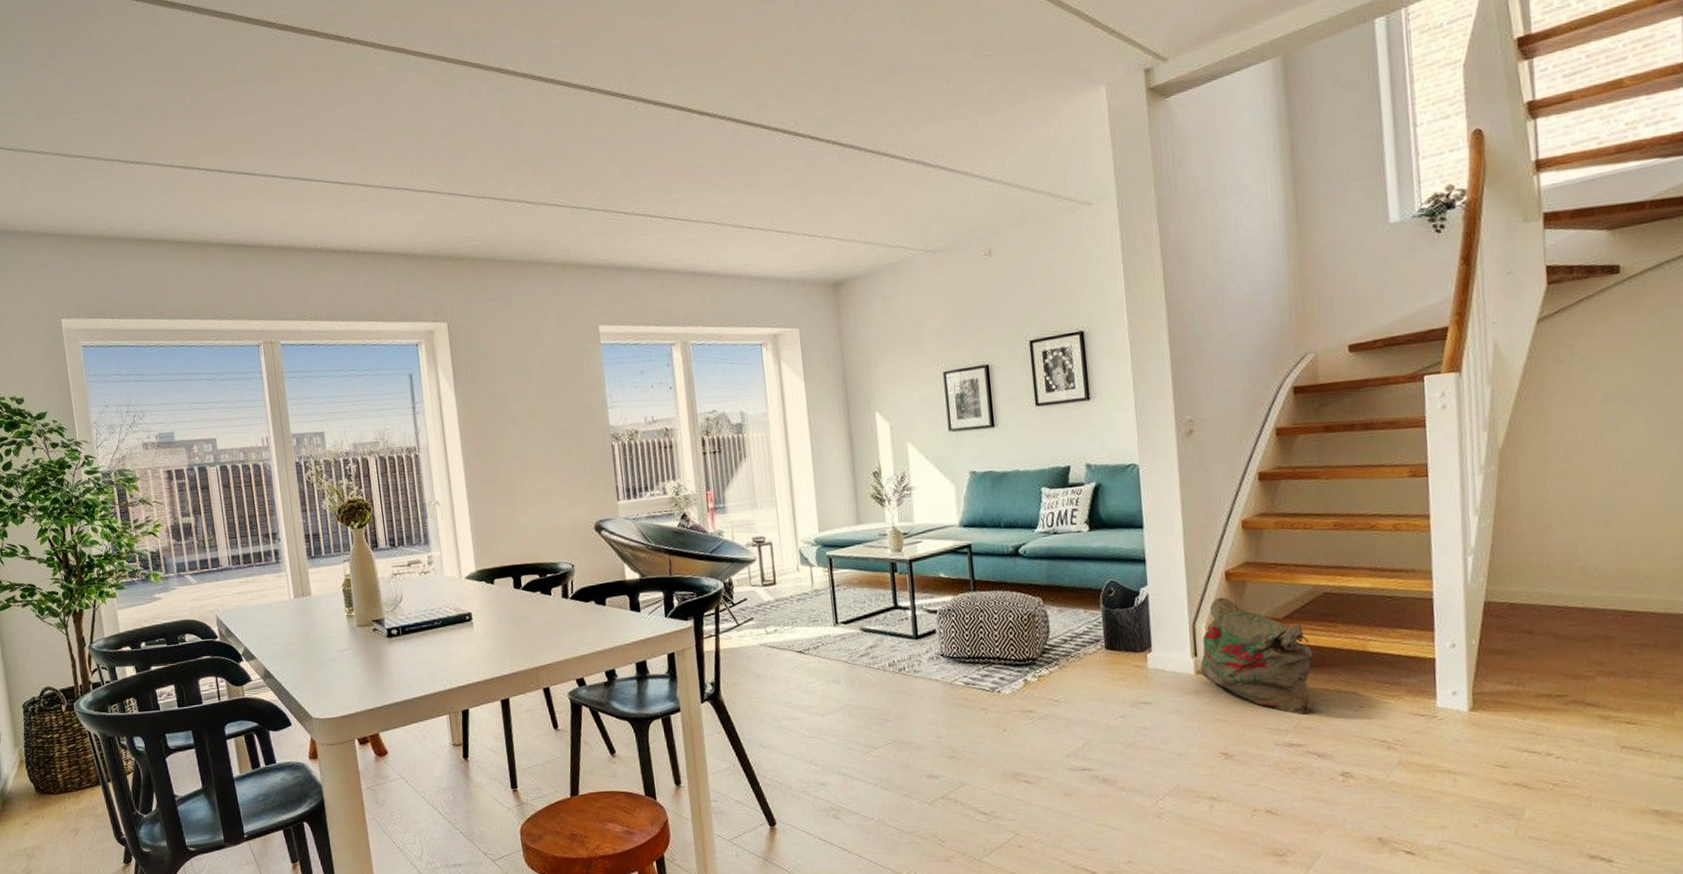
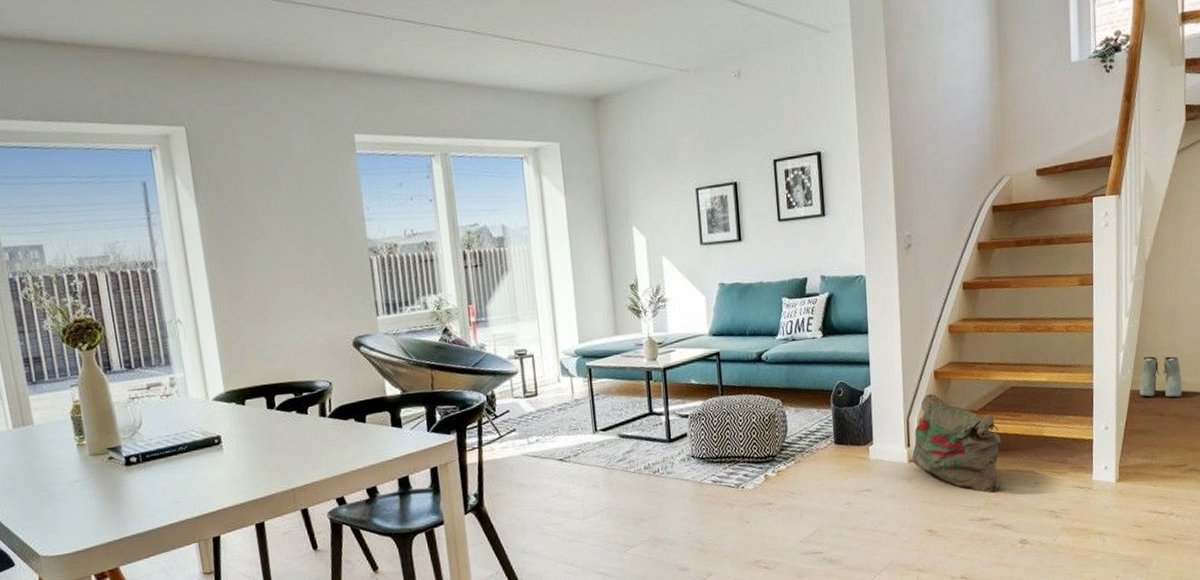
boots: none [1496,562,1557,613] -> present [1139,356,1182,398]

